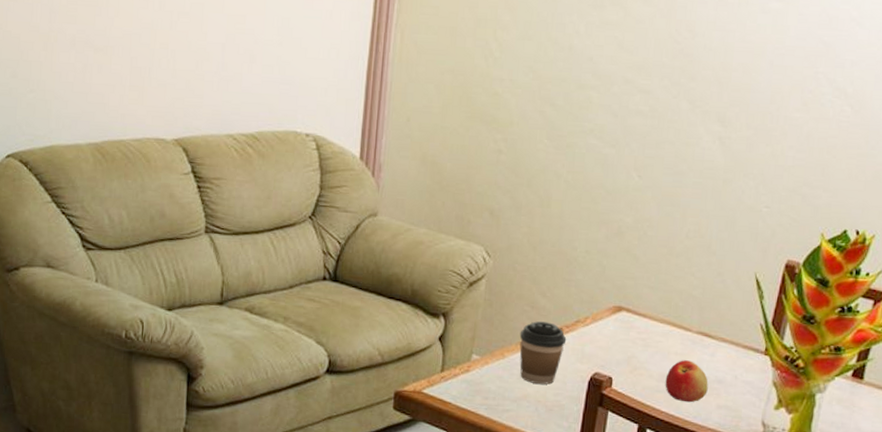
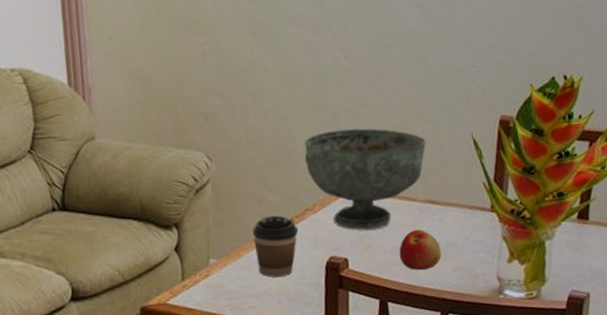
decorative bowl: none [583,246,709,353] -> present [304,128,427,230]

